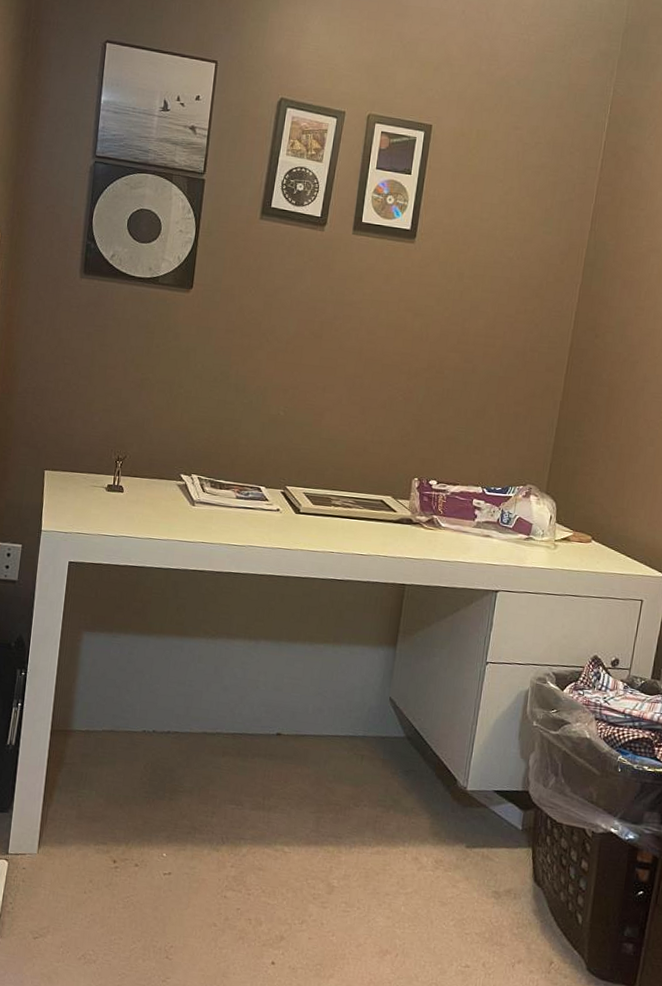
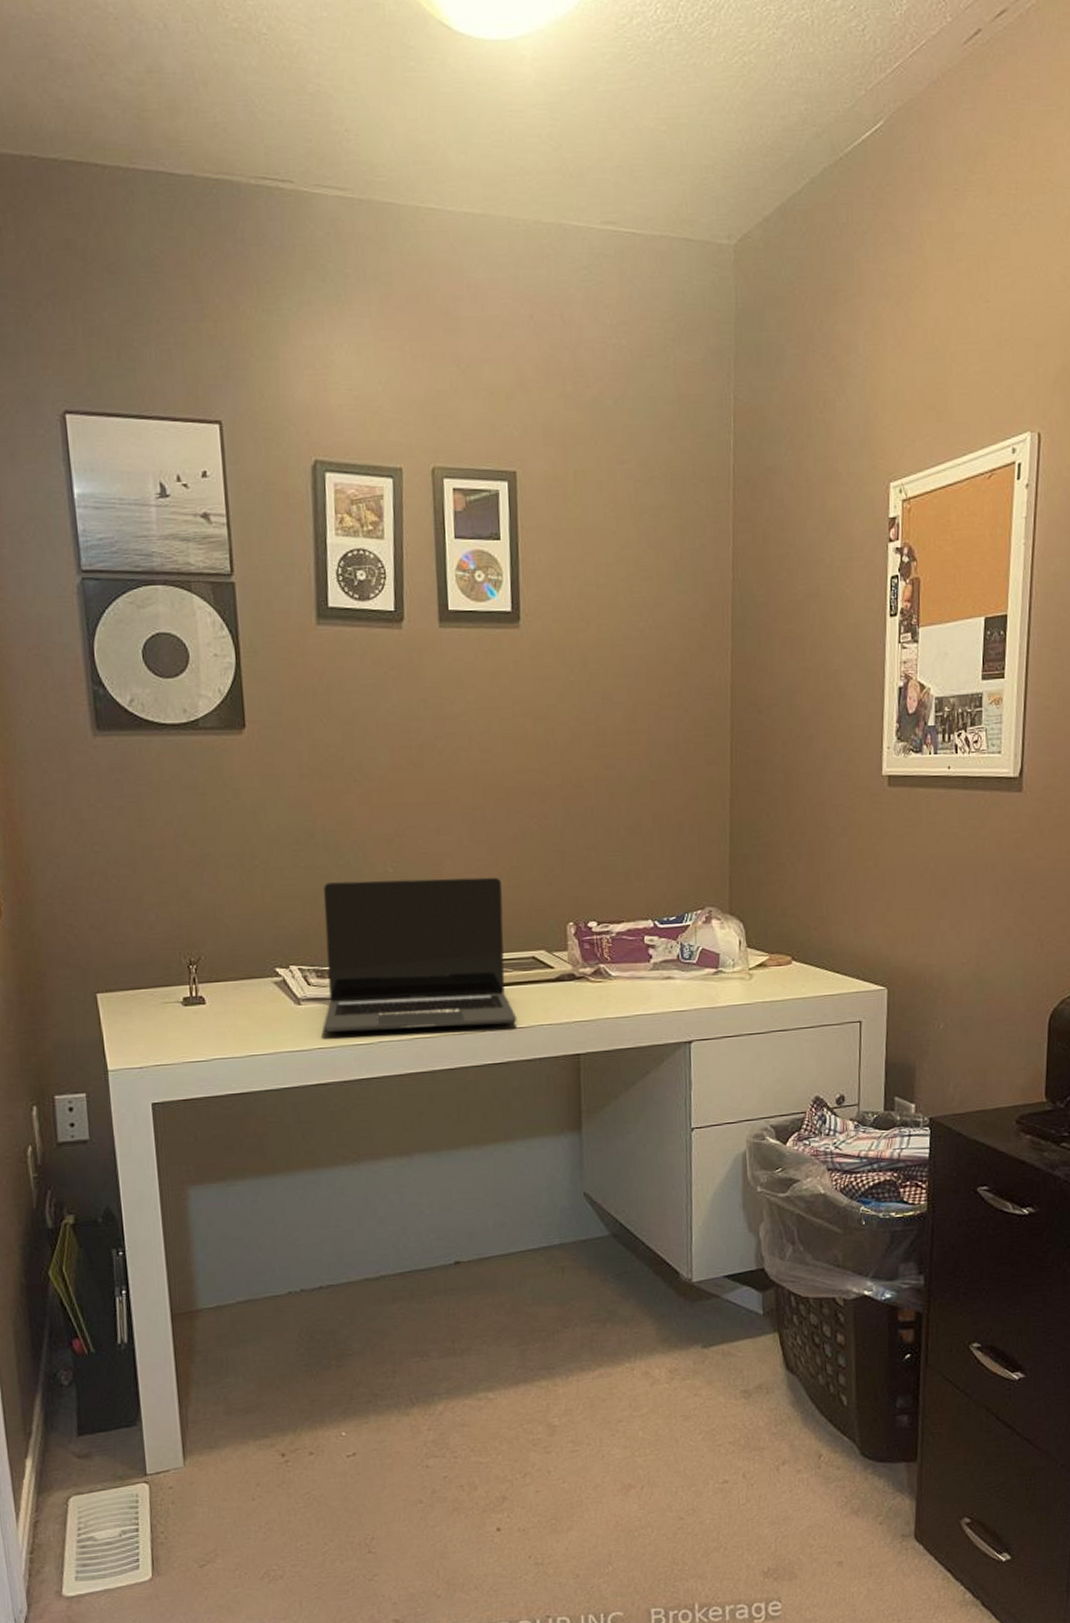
laptop: none [208,415,367,550] -> present [322,877,517,1033]

